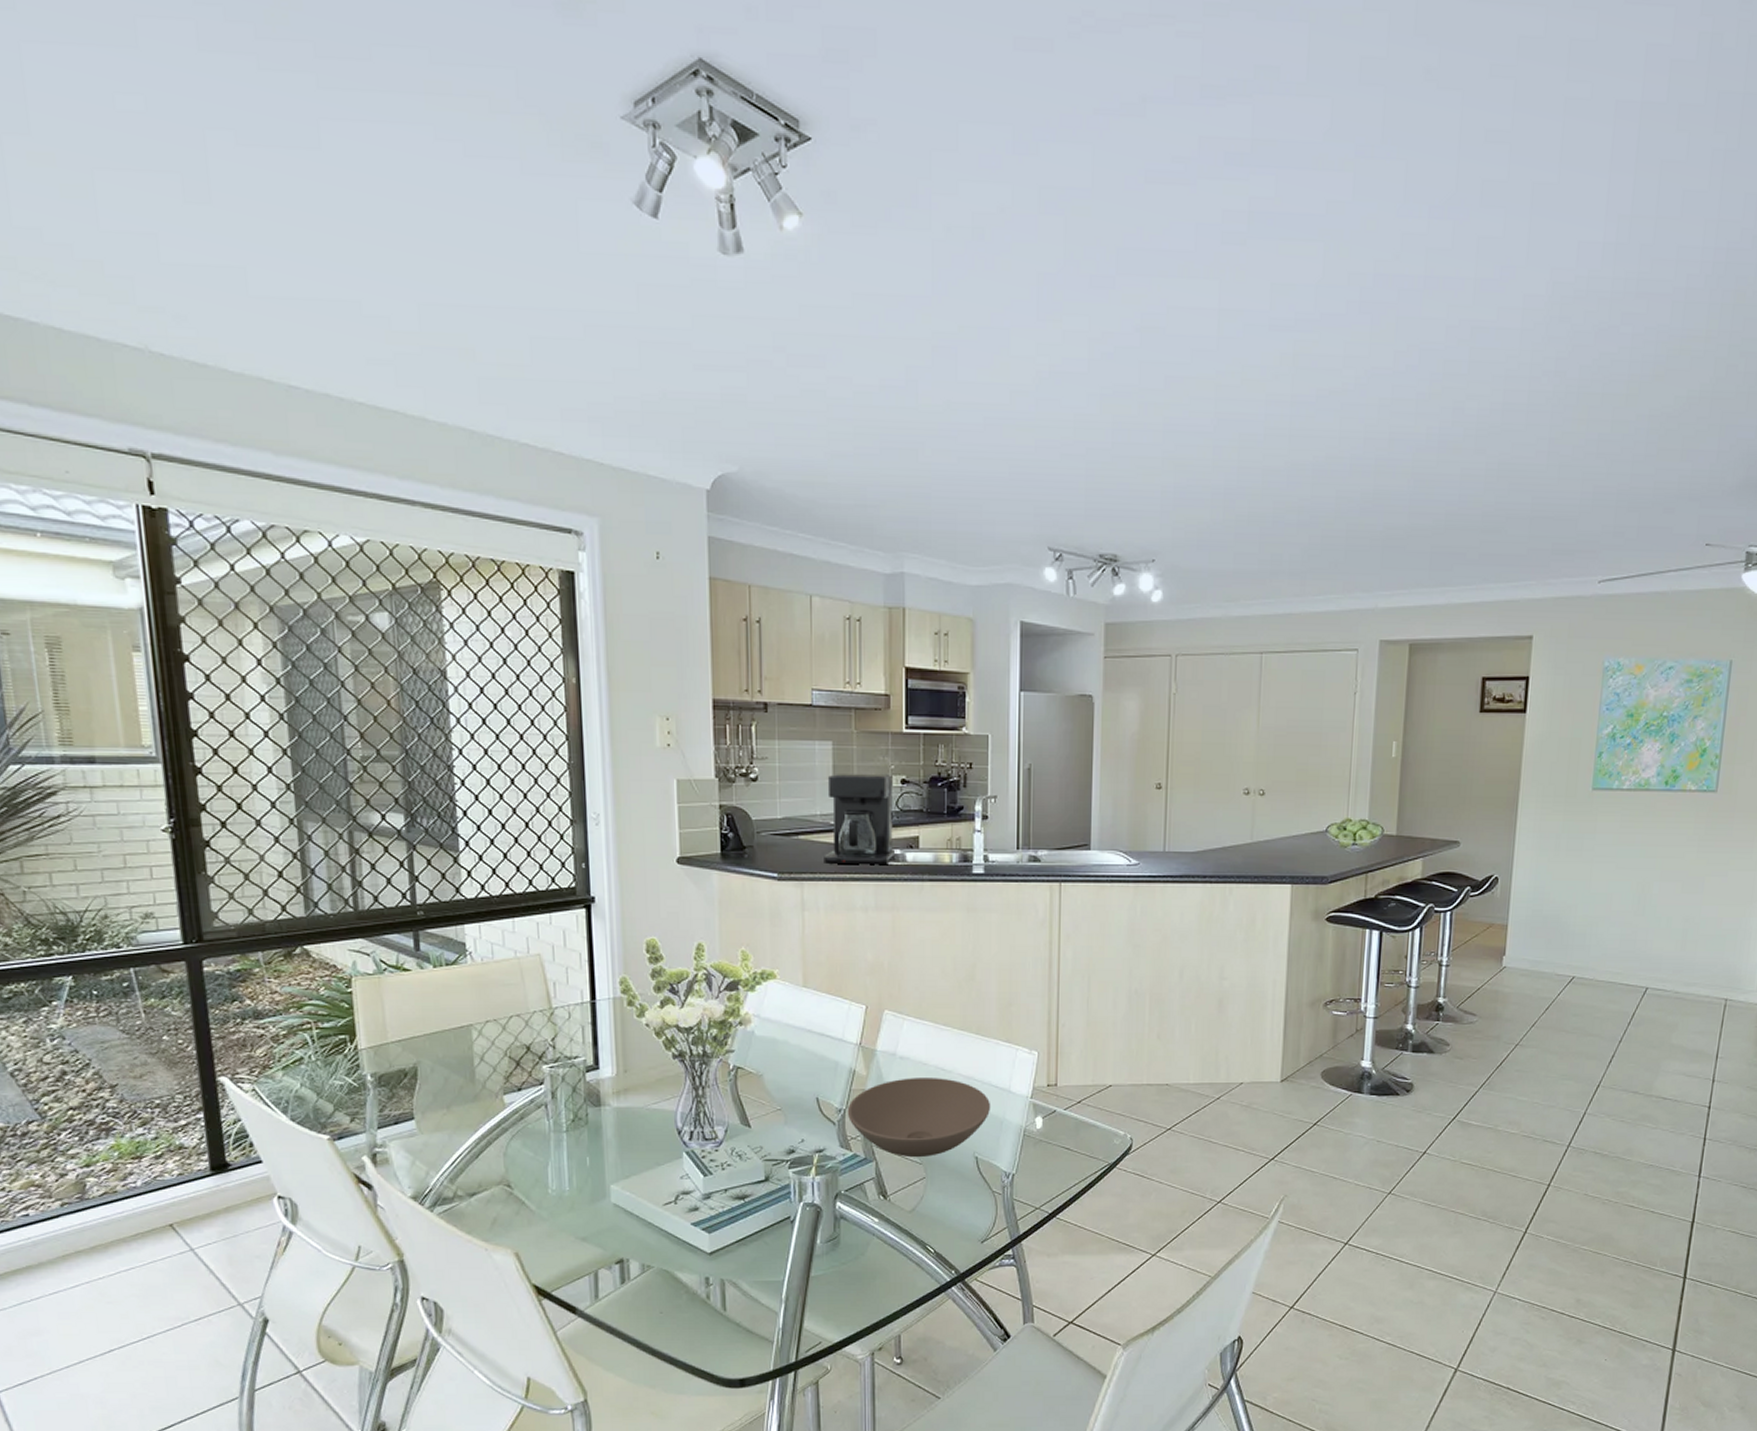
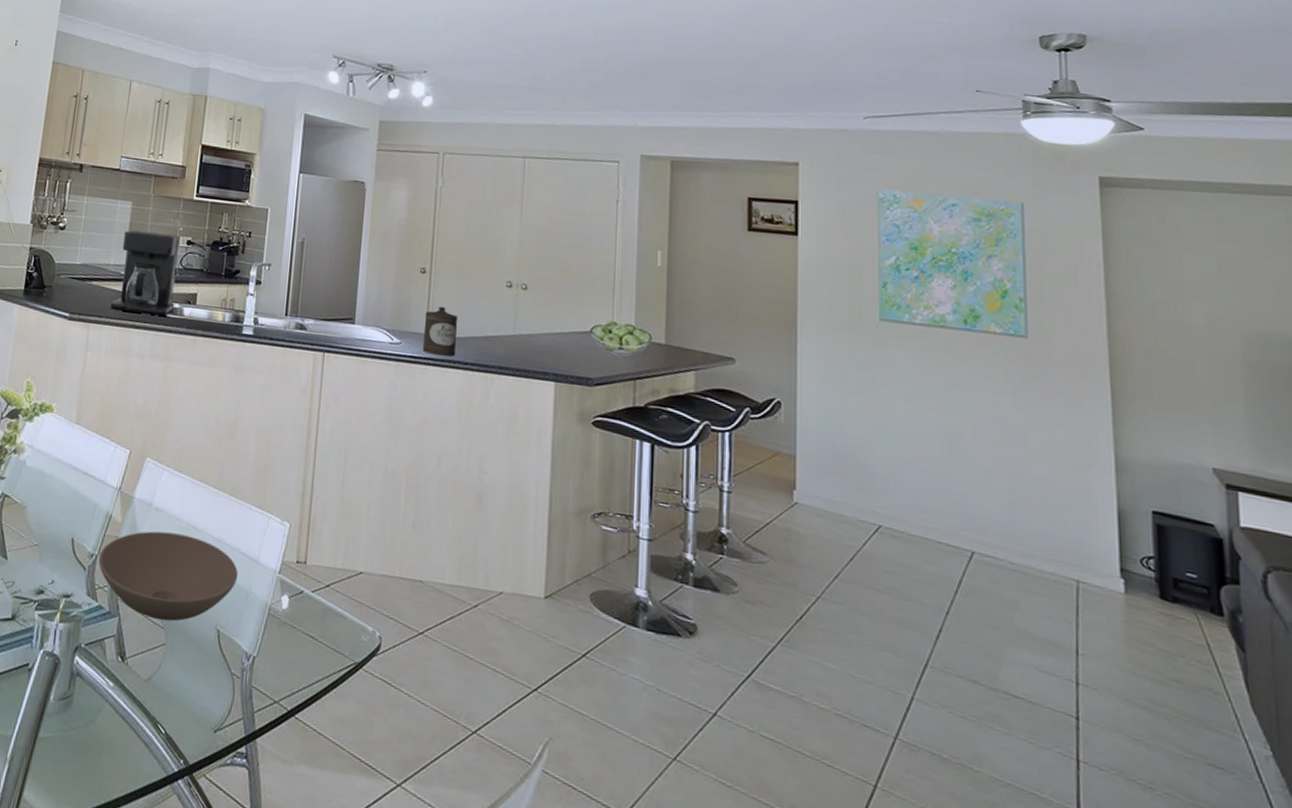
canister: none [1161,821,1196,873] -> present [422,306,459,358]

